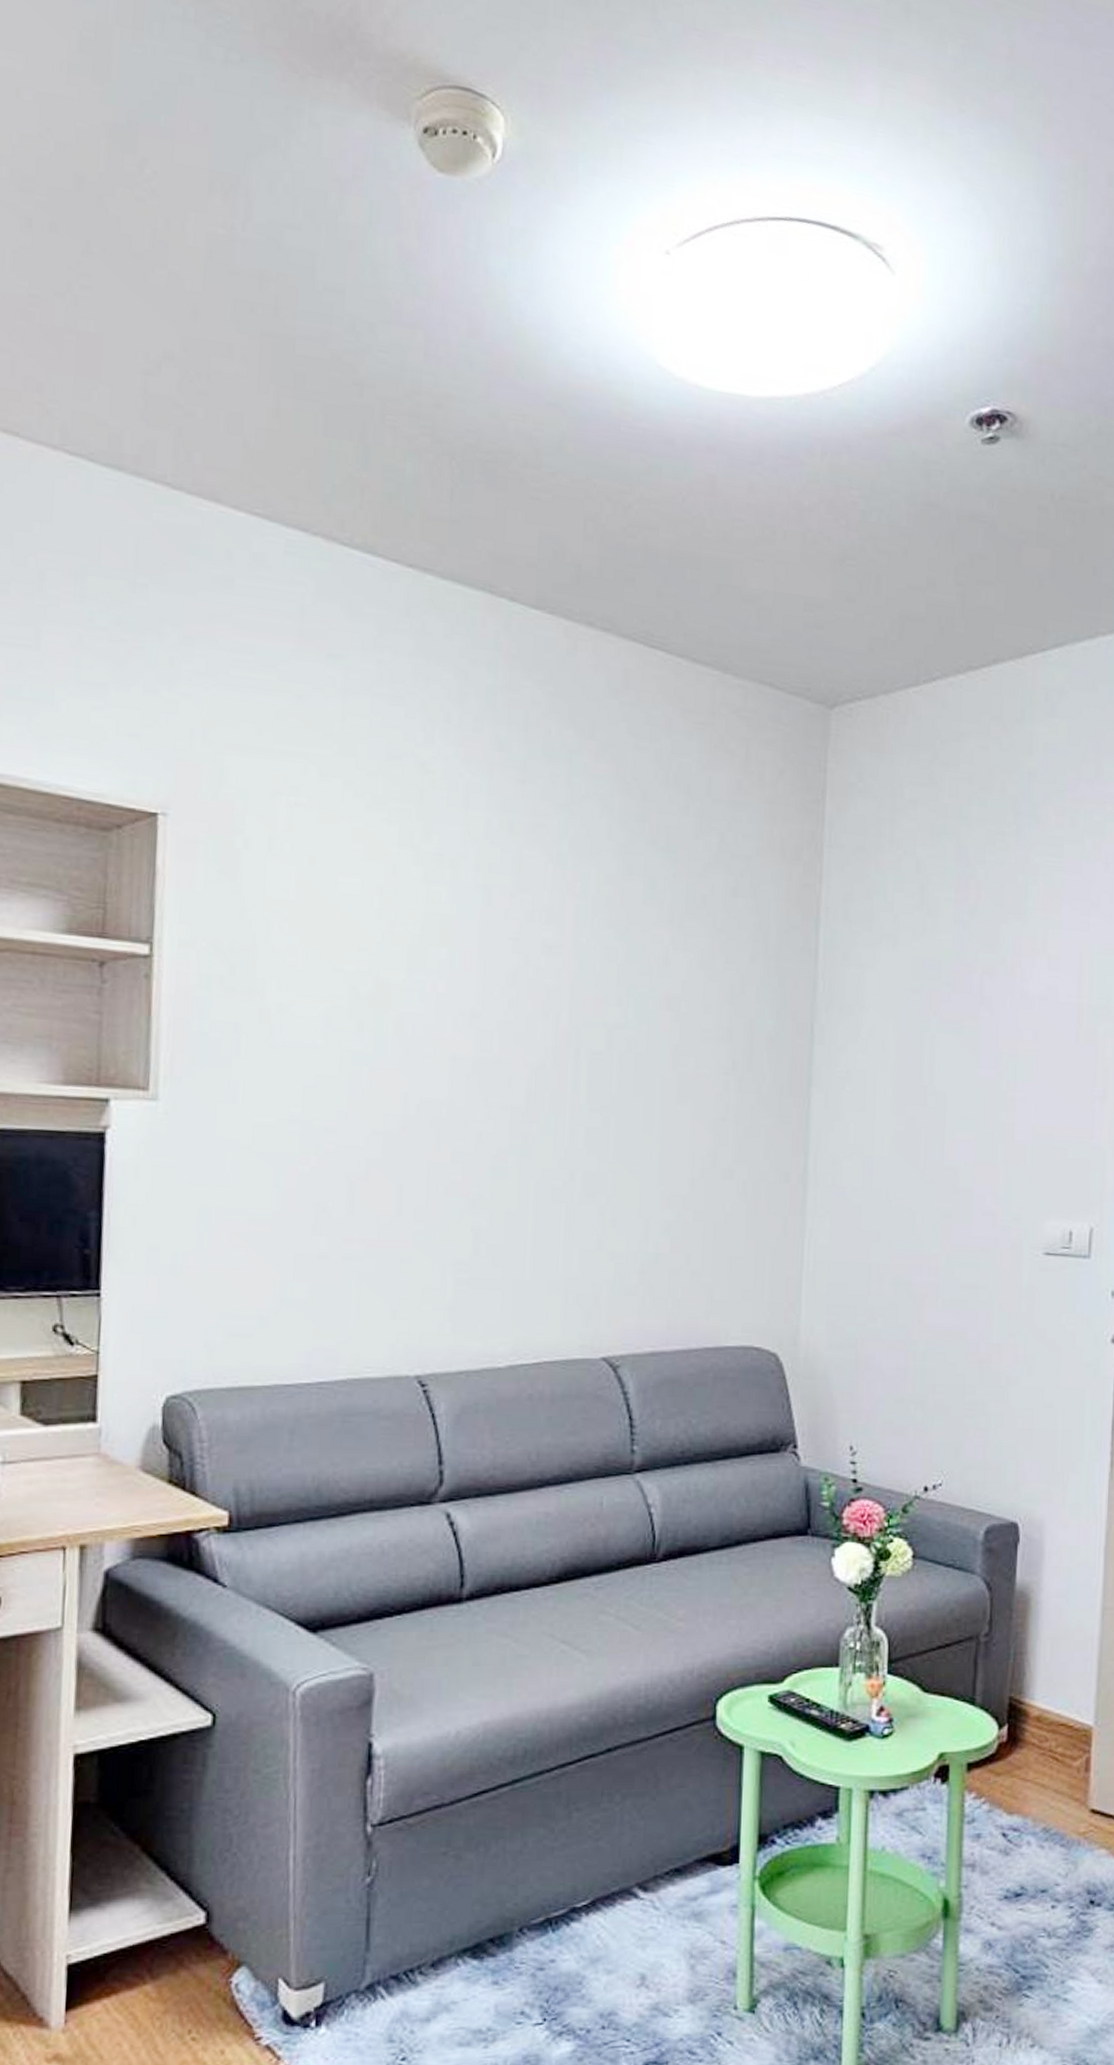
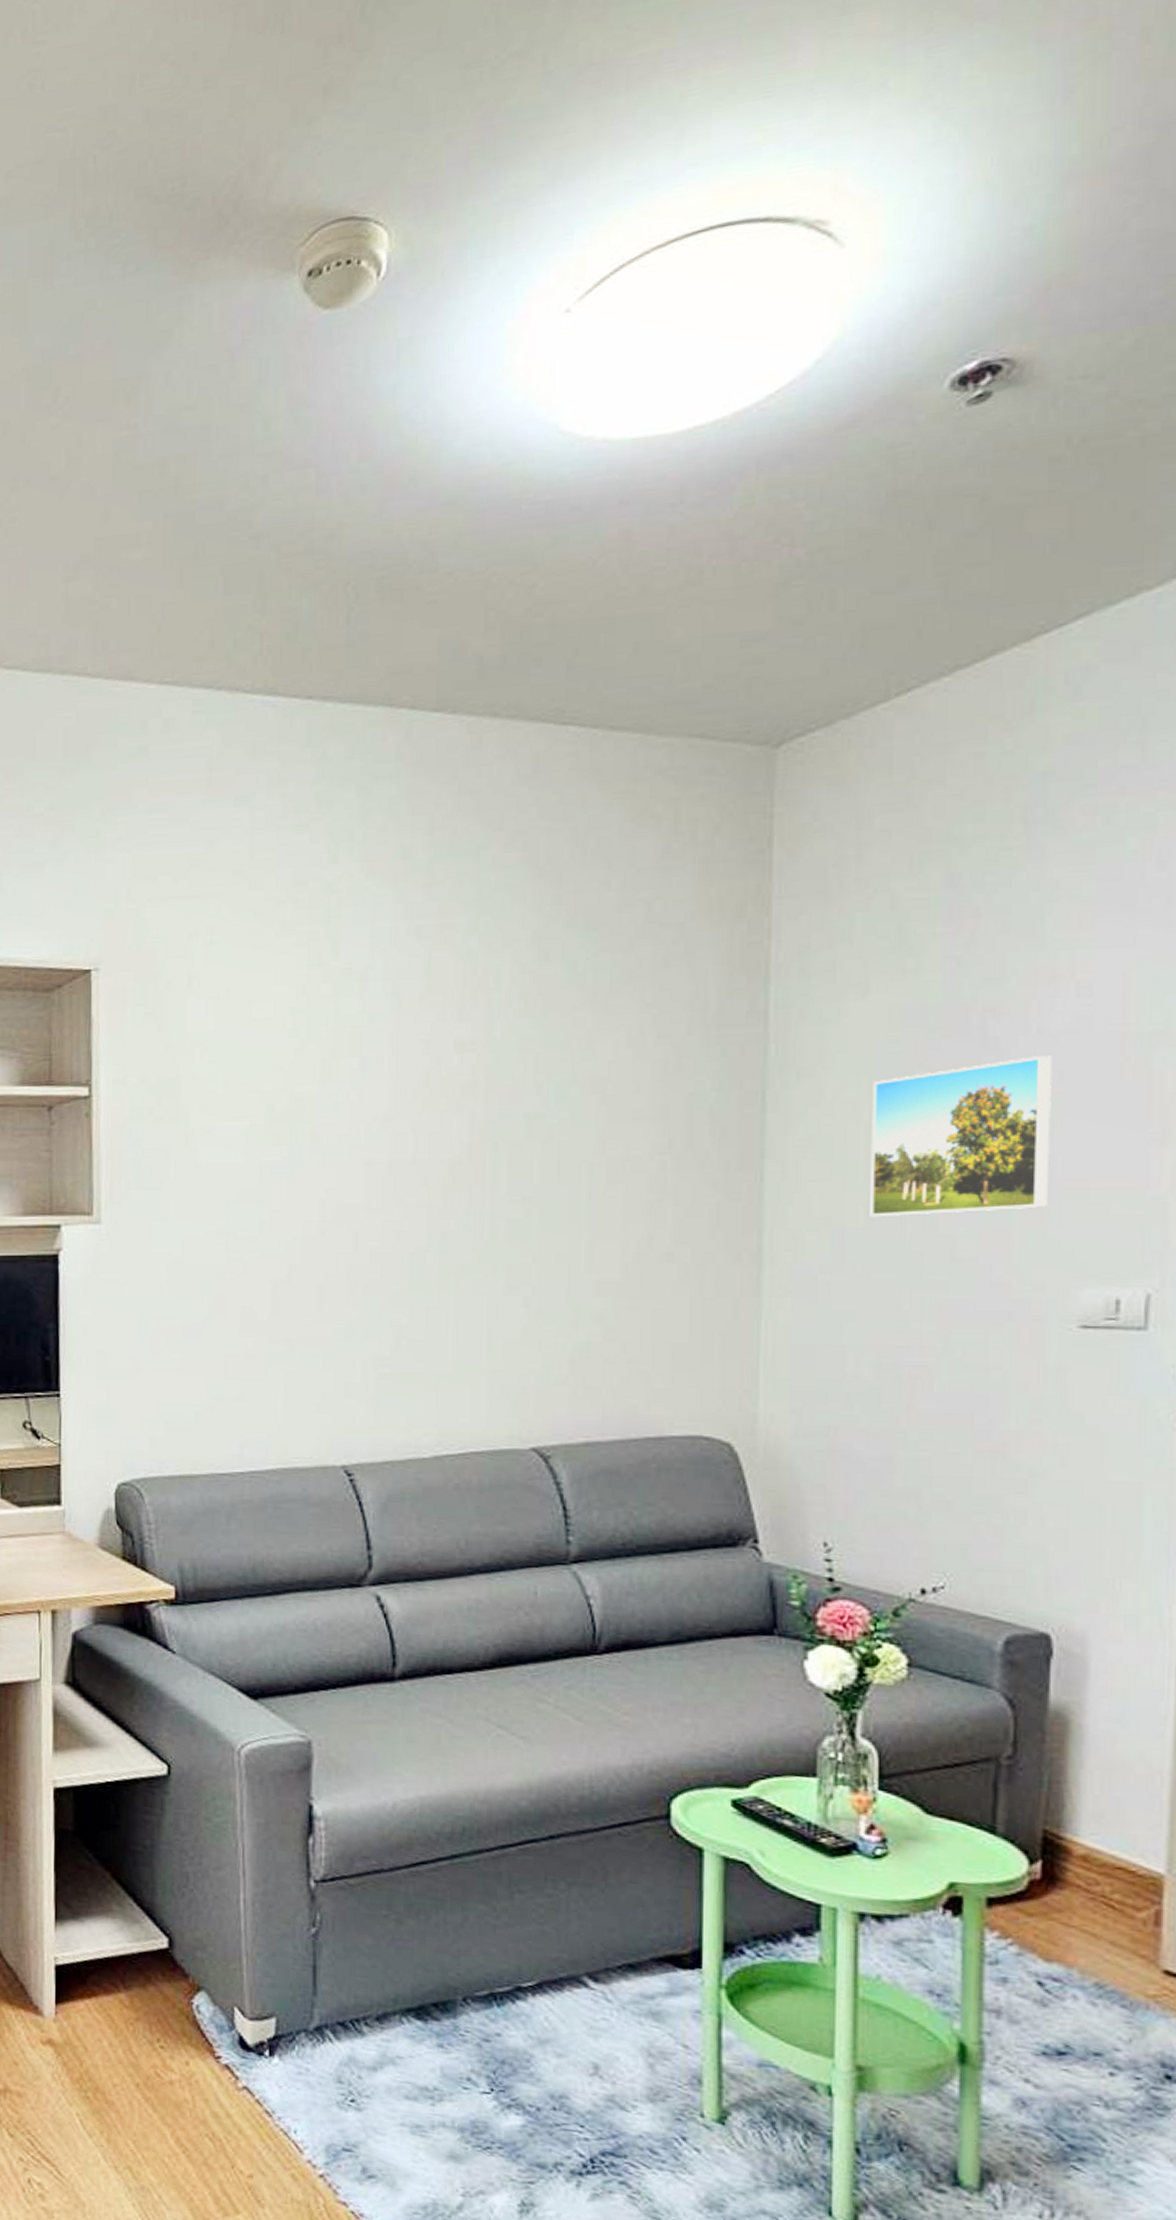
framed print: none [893,1016,1030,1149] -> present [869,1056,1052,1218]

